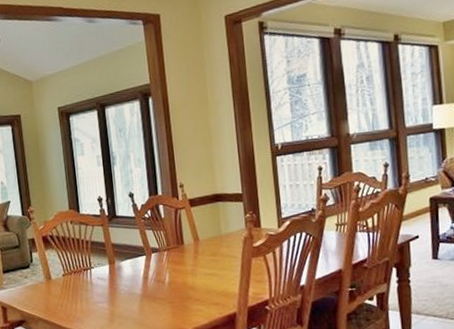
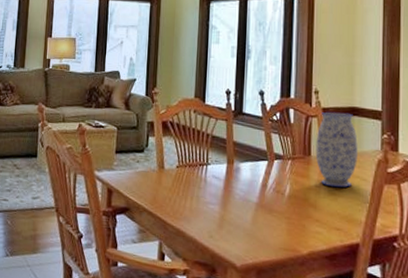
vase: none [186,200,226,269] -> present [315,111,358,188]

